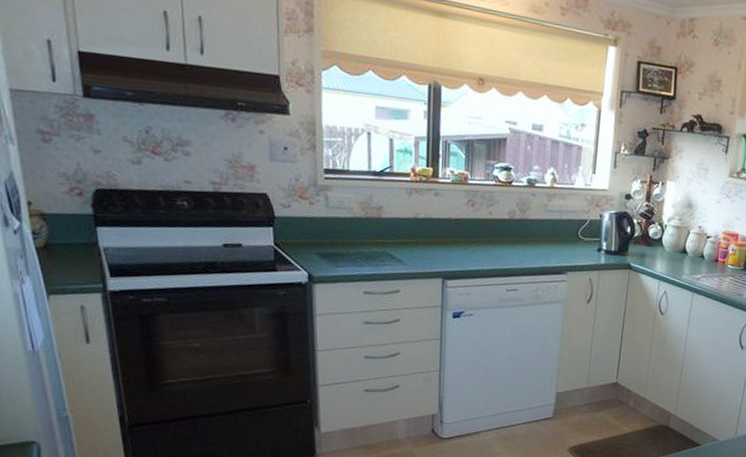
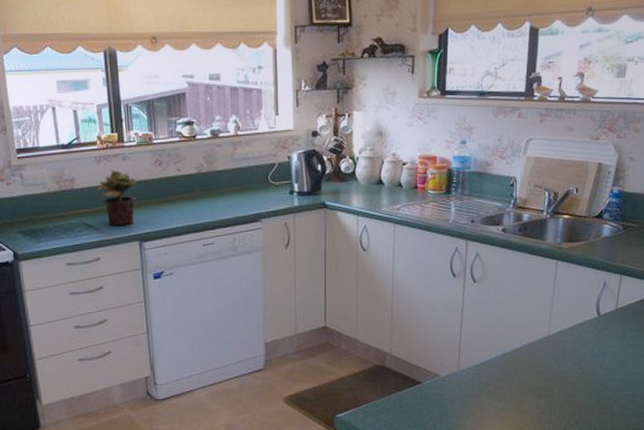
potted plant: none [404,204,446,261] -> present [96,170,136,225]

